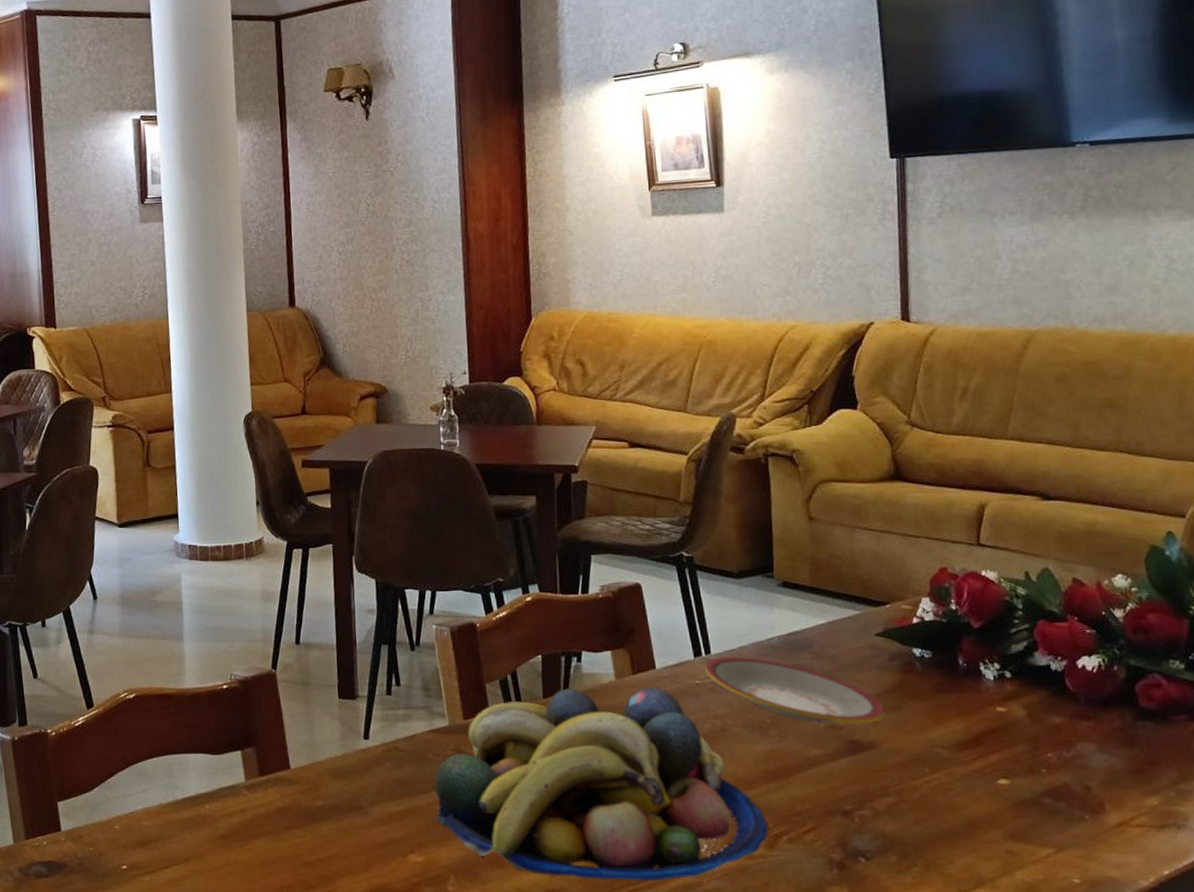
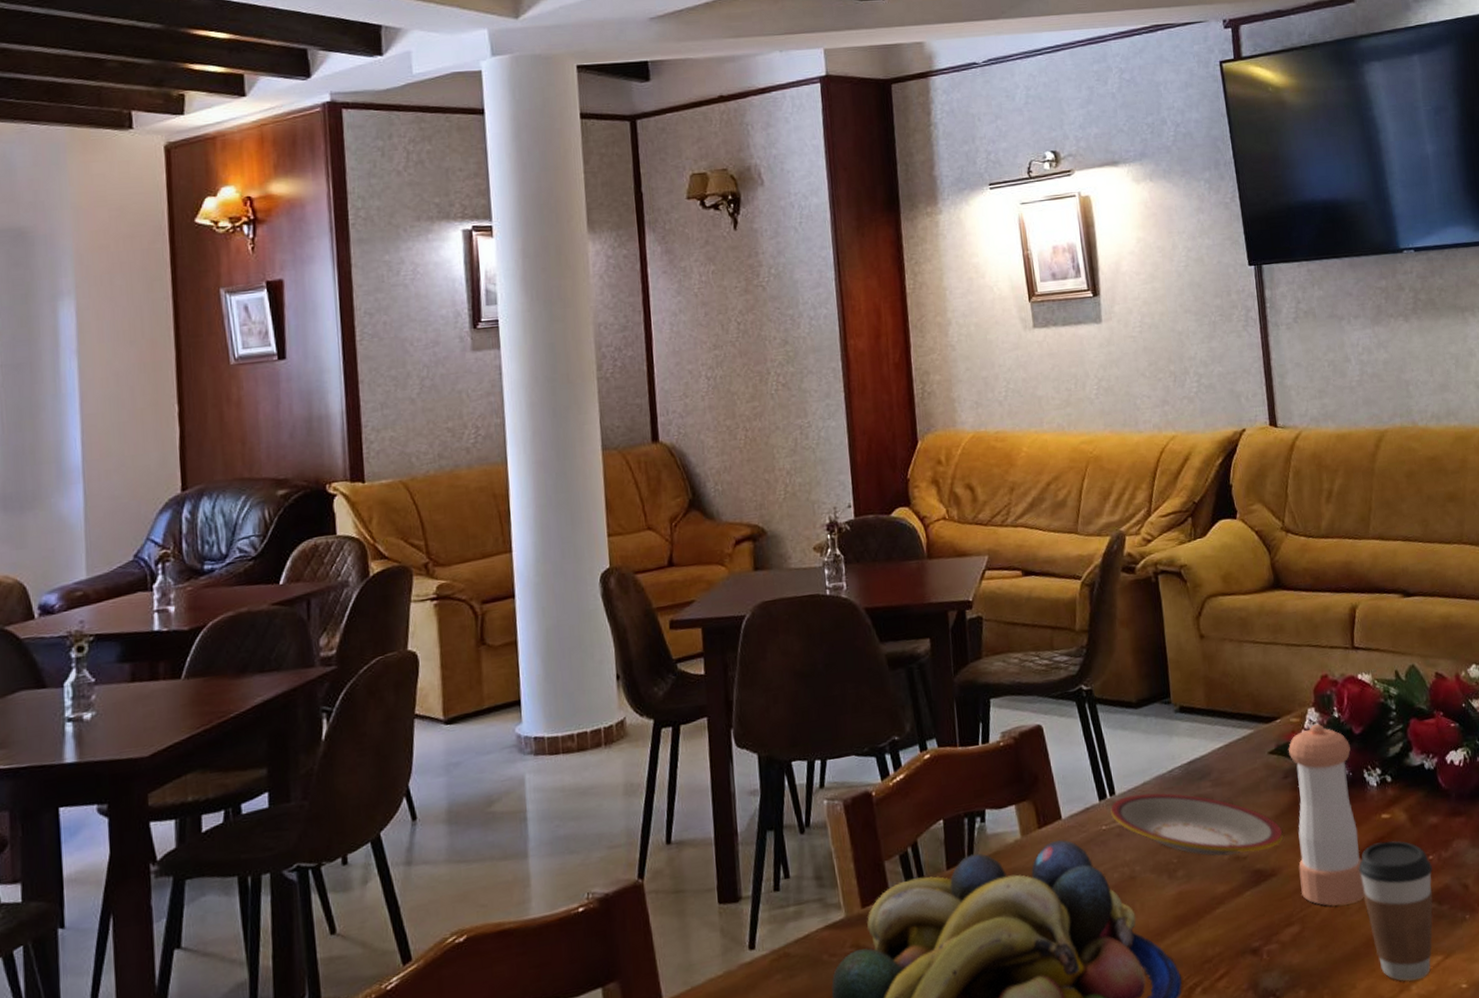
pepper shaker: none [896,613,971,786] -> present [1287,723,1365,907]
coffee cup: none [966,732,1050,867] -> present [1358,840,1433,981]

